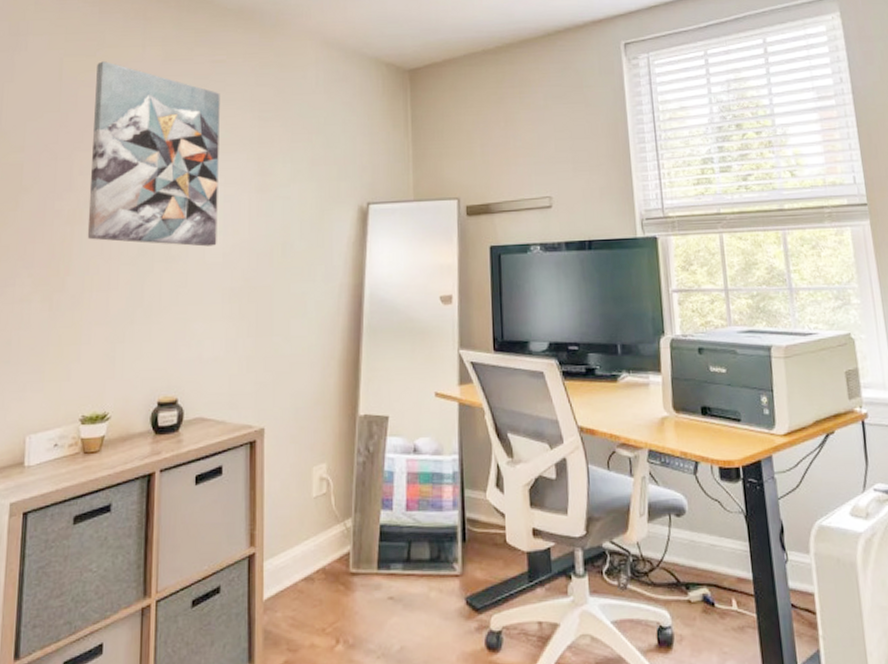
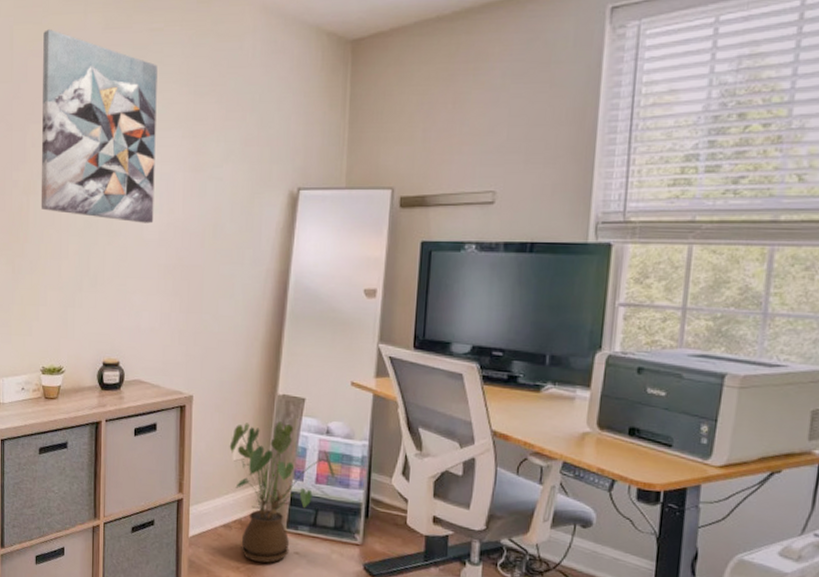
house plant: none [308,445,426,618] -> present [229,421,334,563]

